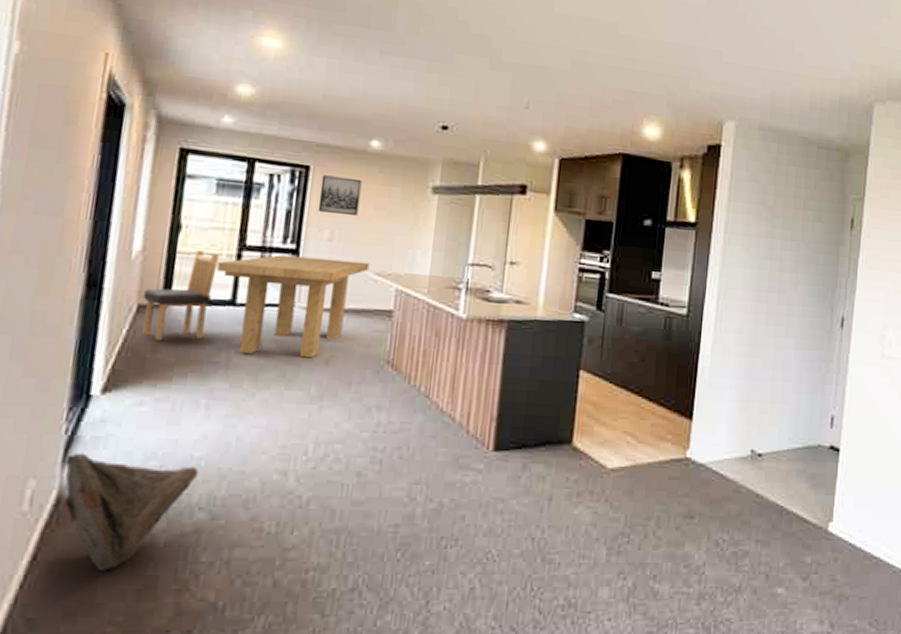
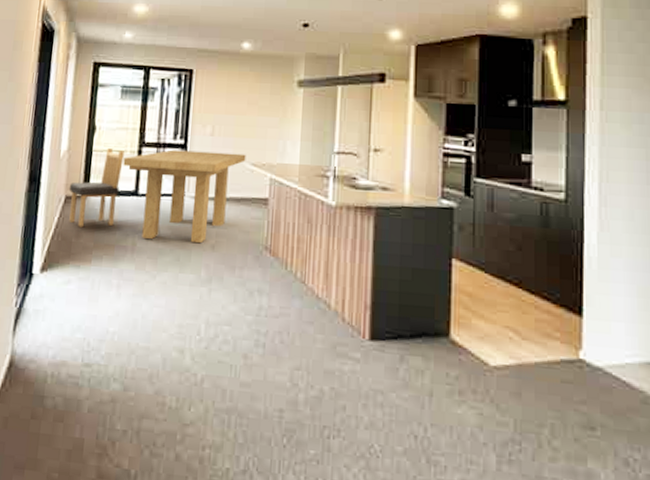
bag: present [61,452,199,571] -> none [13,323,114,431]
wall art: present [317,175,362,217] -> none [201,76,237,112]

